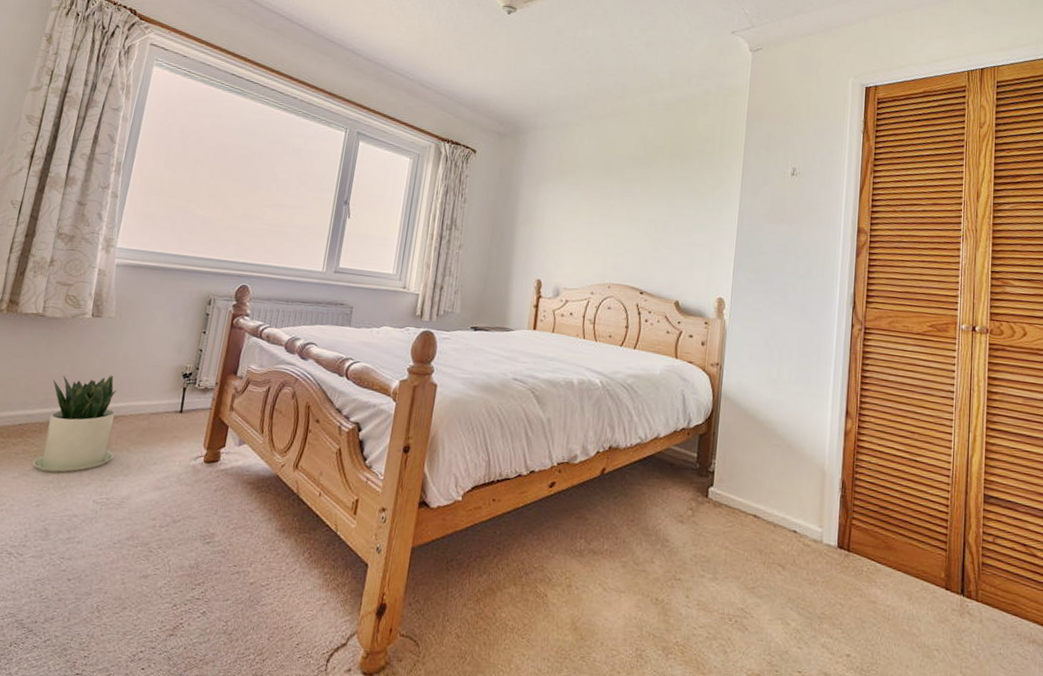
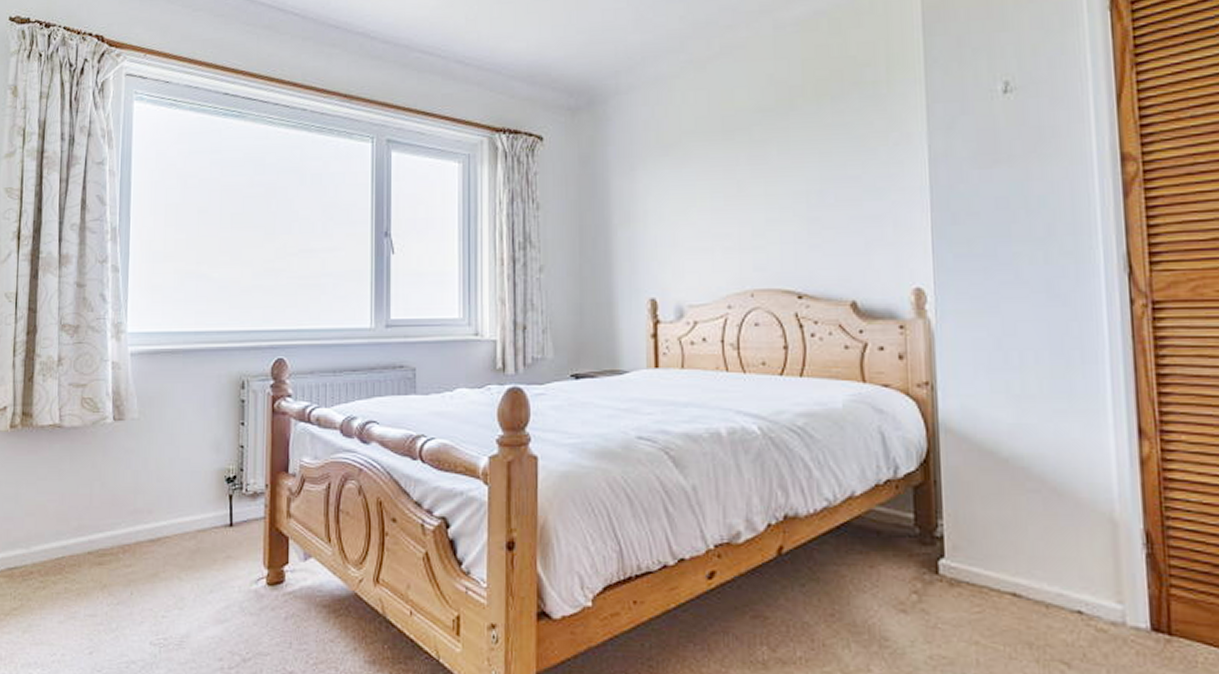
planter: present [32,375,116,473] -> none [77,488,163,612]

